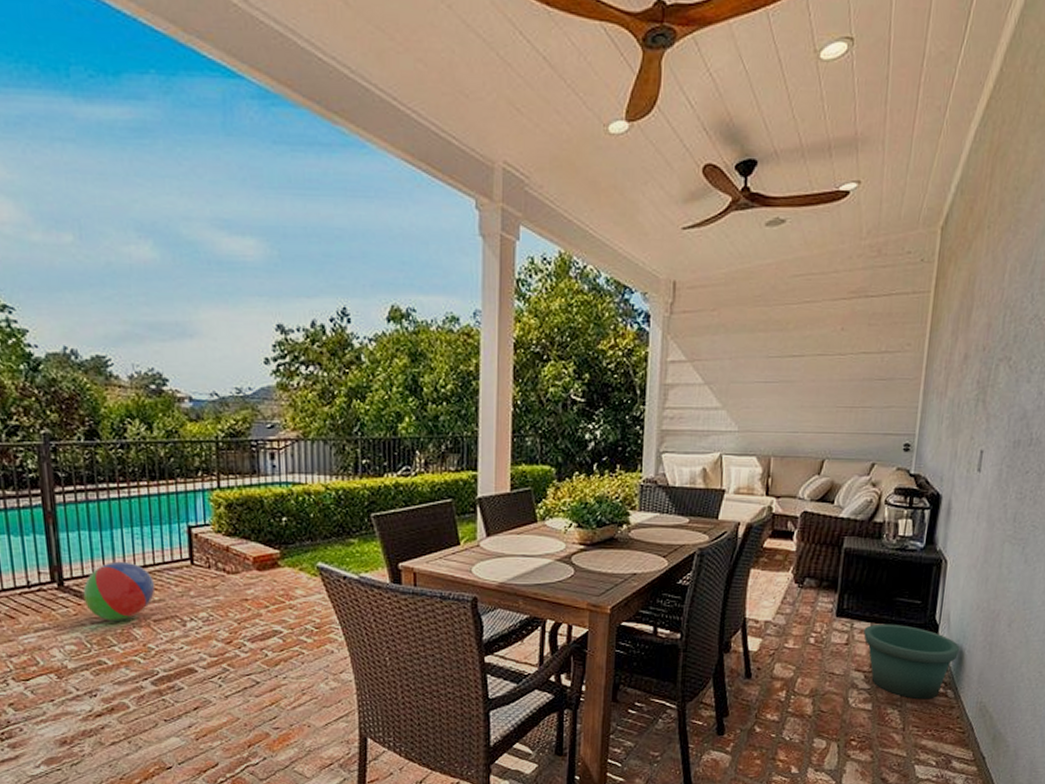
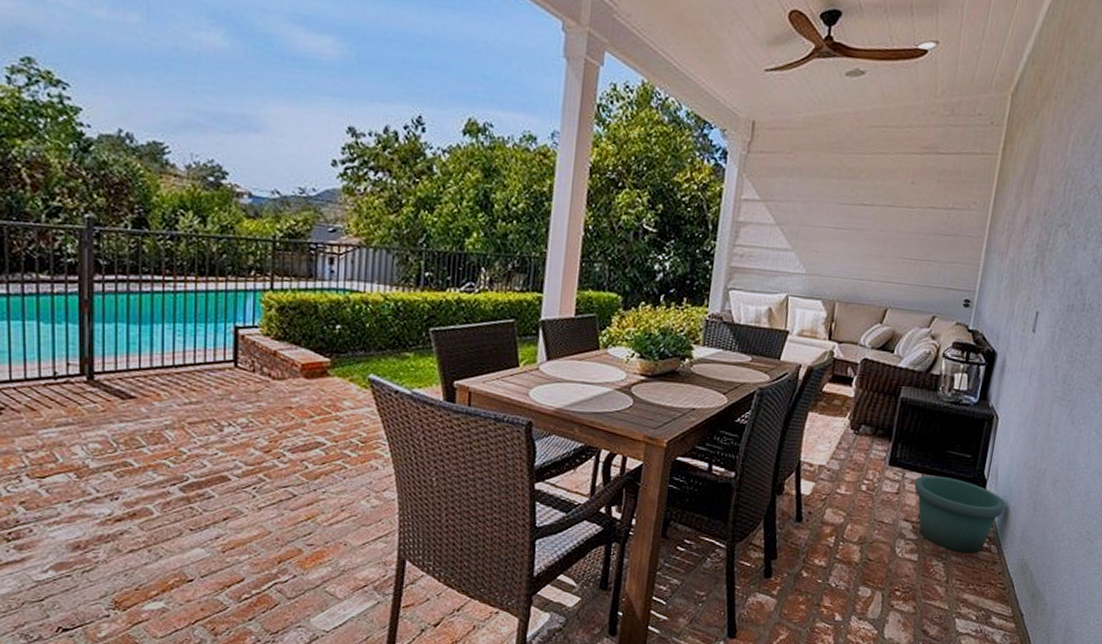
beach ball: present [82,561,156,622] -> none [114,357,194,422]

